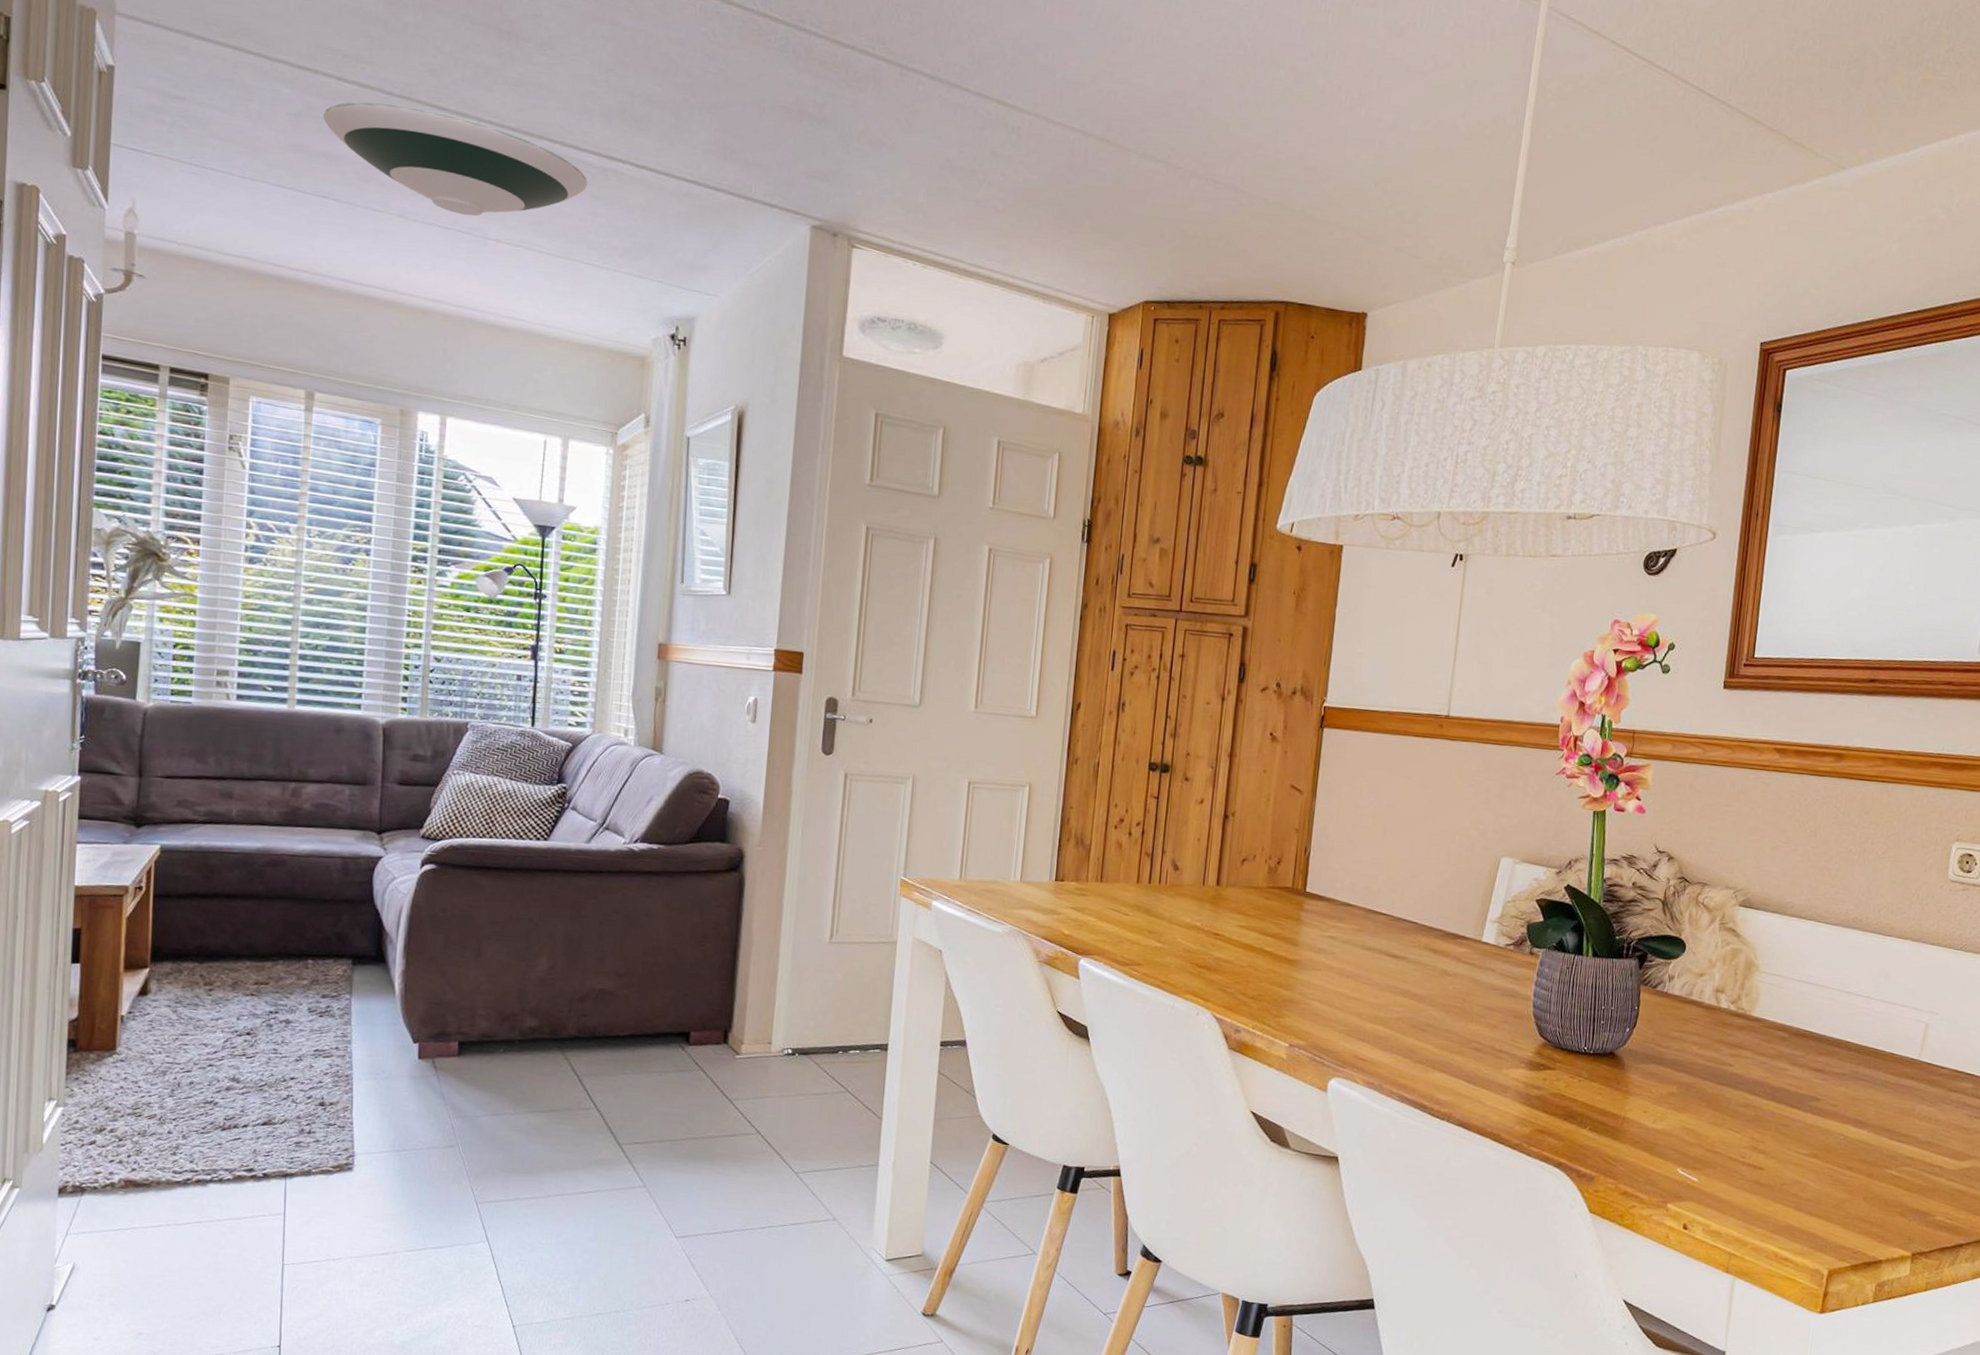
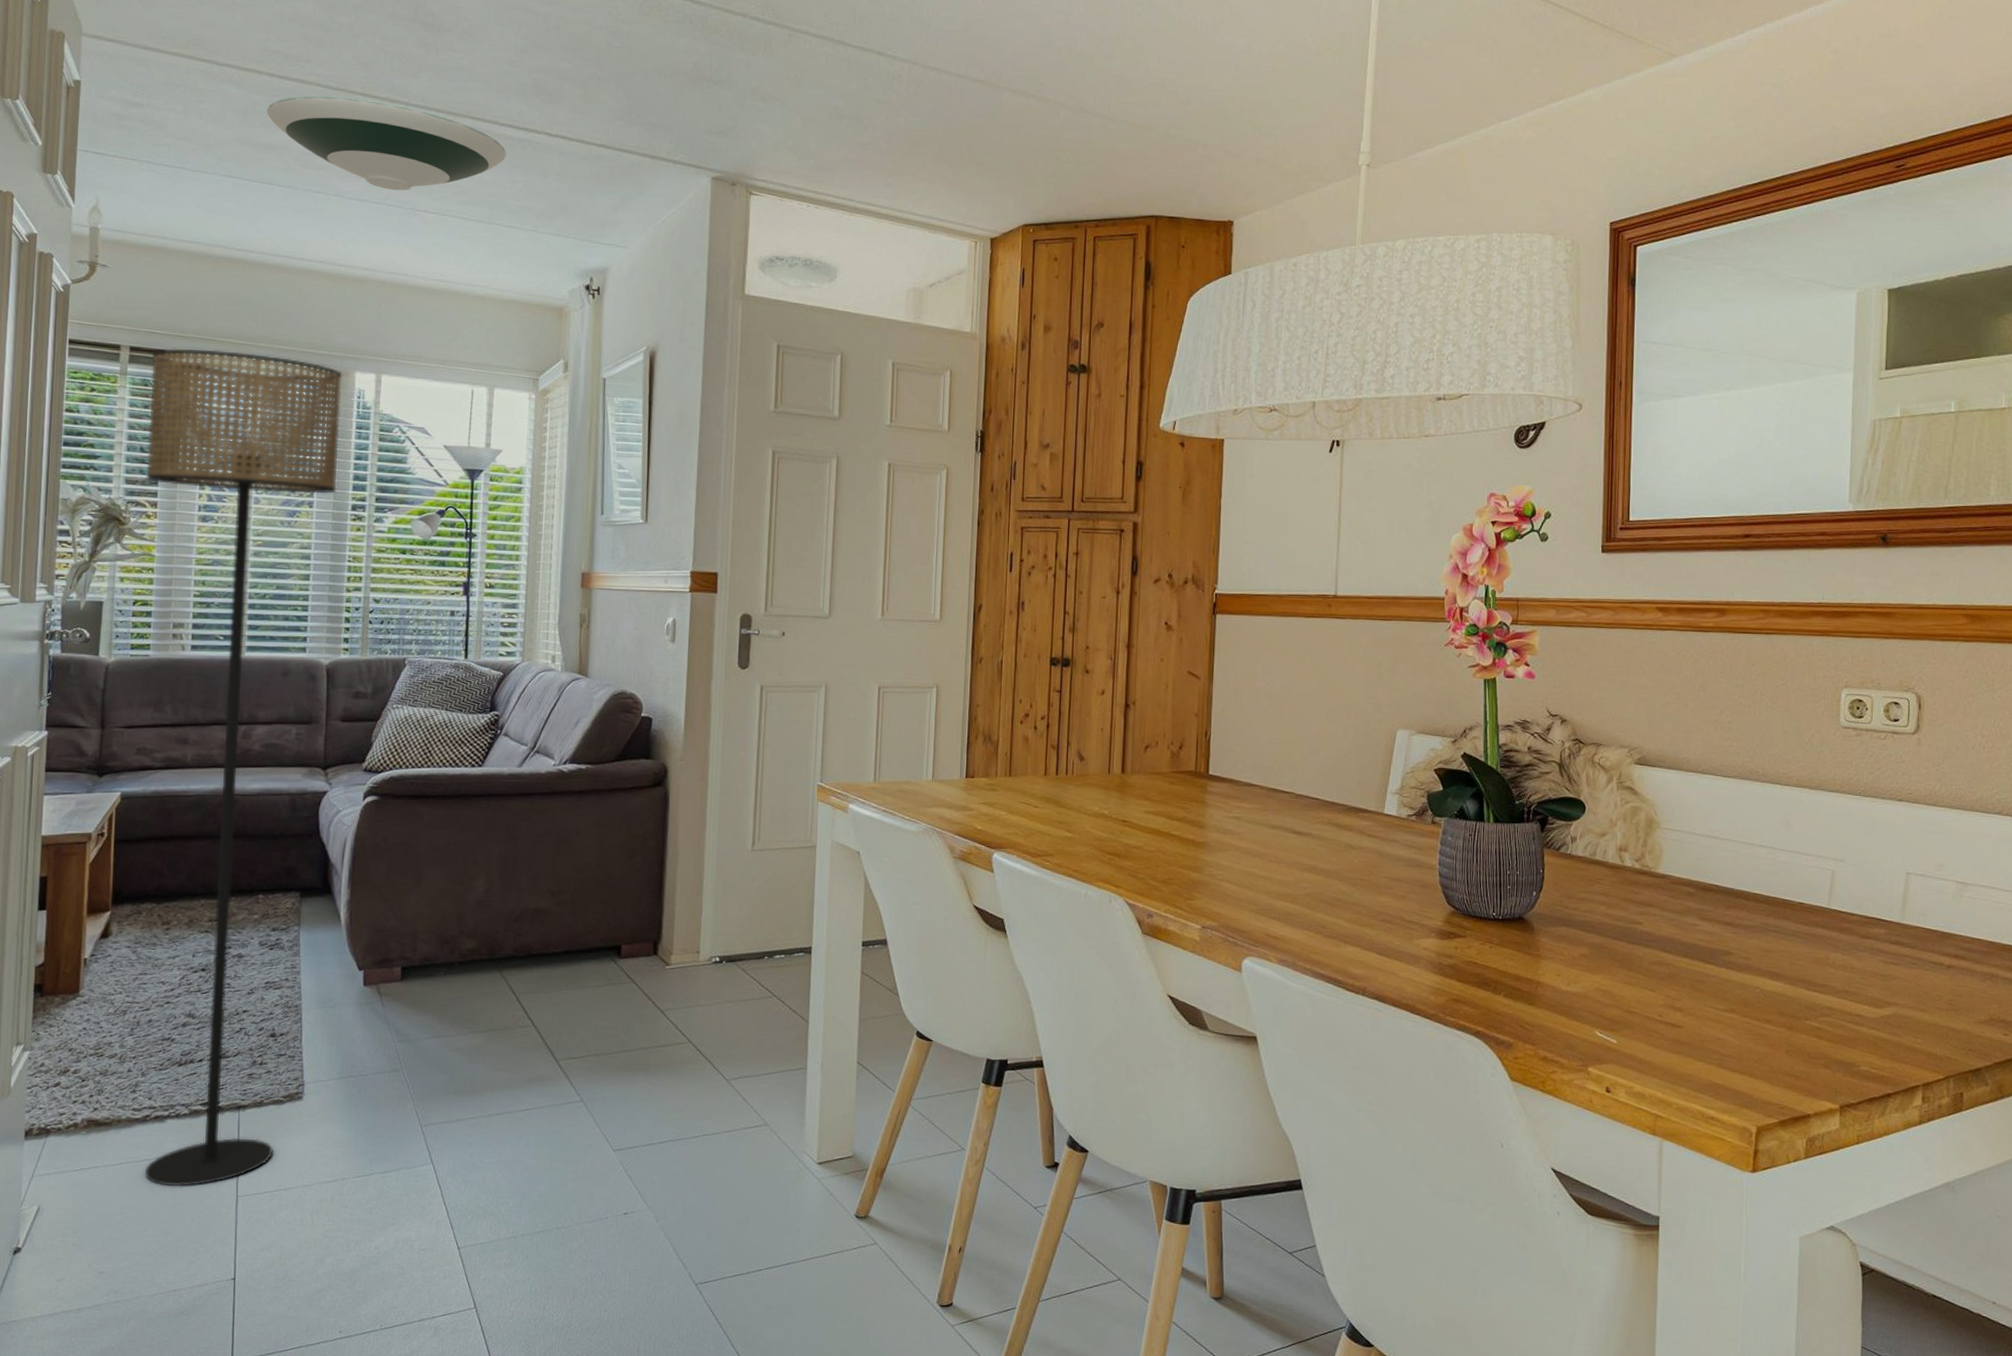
floor lamp: none [186,372,404,1252] -> present [145,348,342,1187]

